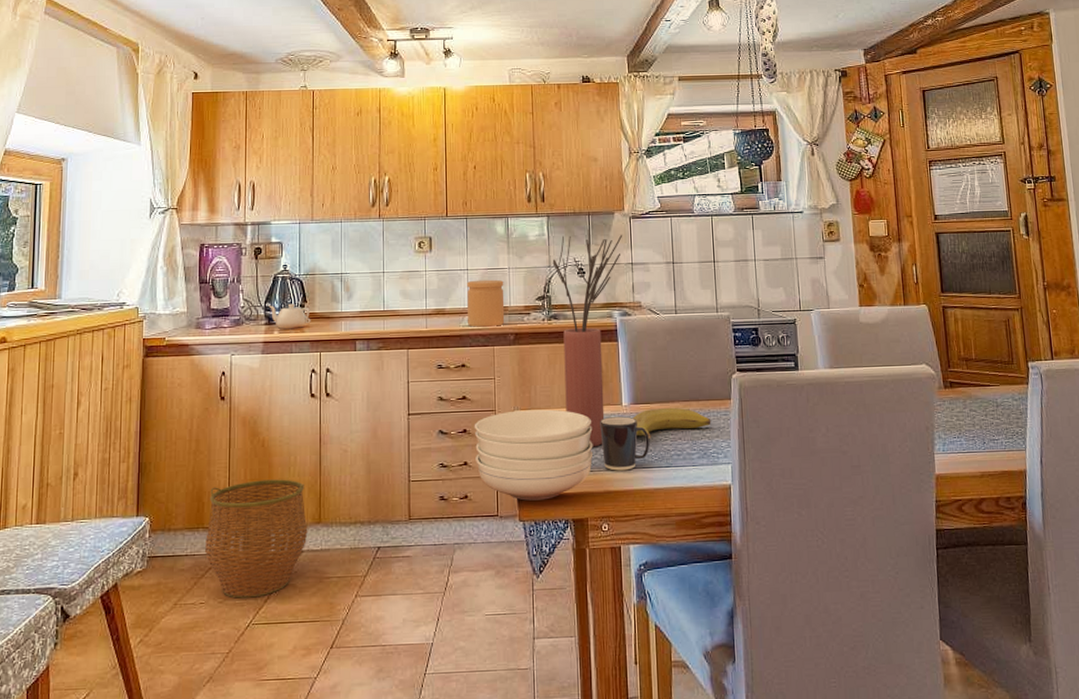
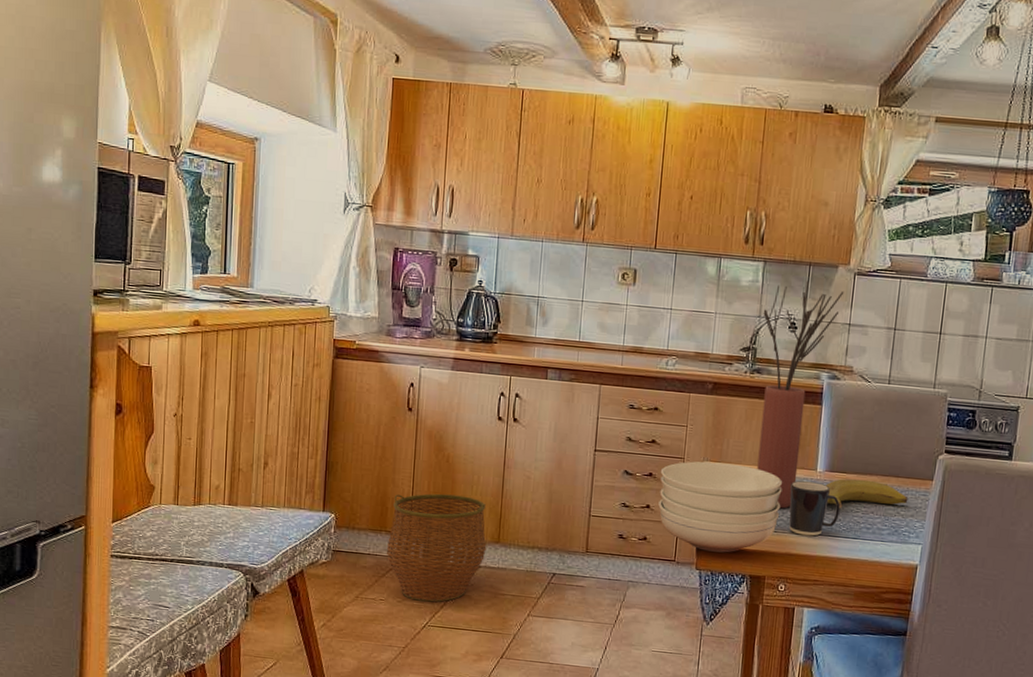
teapot: present [268,303,311,330] -> none [461,321,504,349]
jar: present [467,279,505,327] -> none [665,321,709,373]

